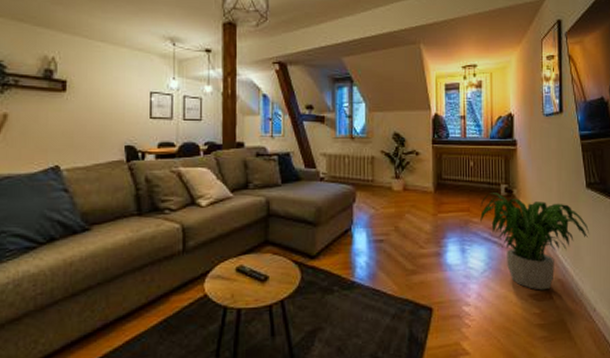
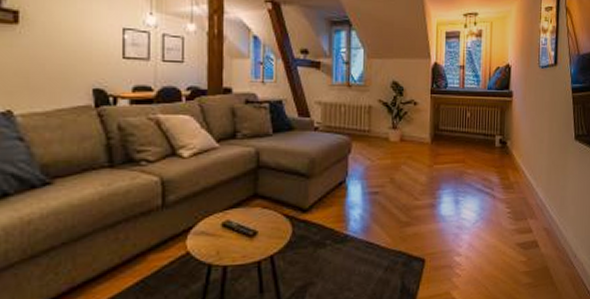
potted plant: present [480,193,589,291] -> none [475,144,575,239]

